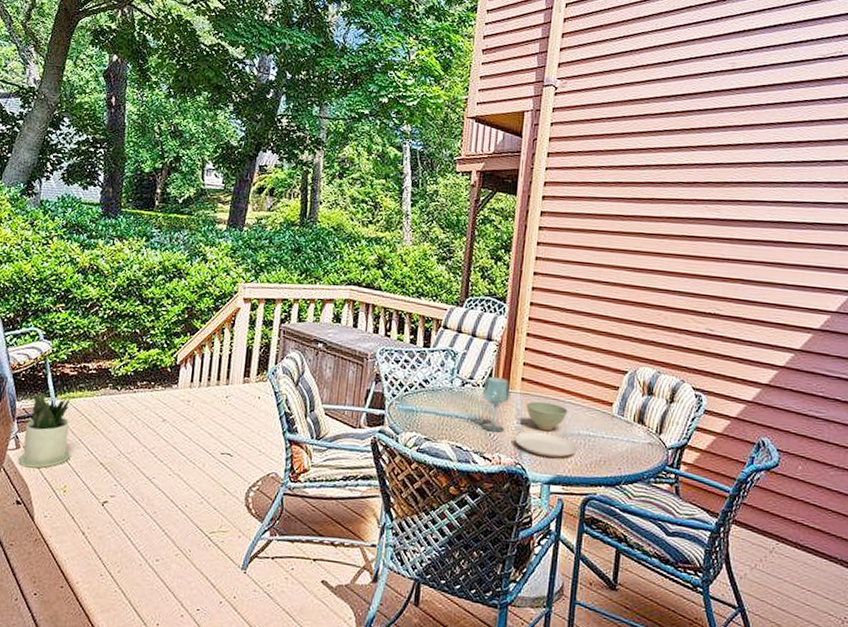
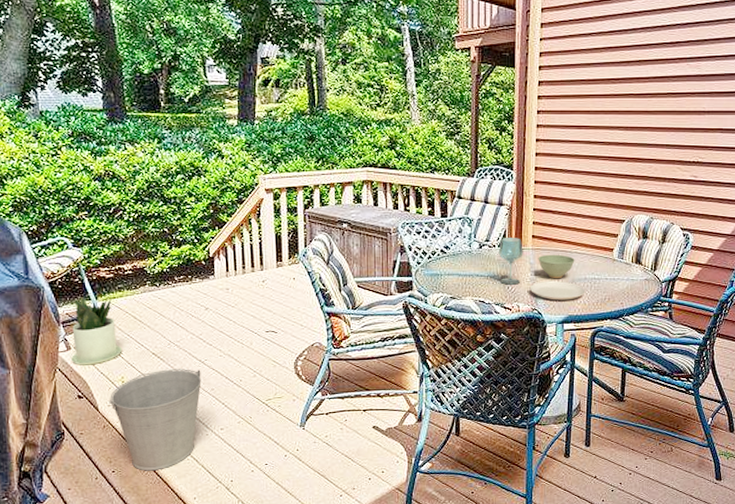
bucket: none [46,482,147,600] -> present [109,369,202,471]

